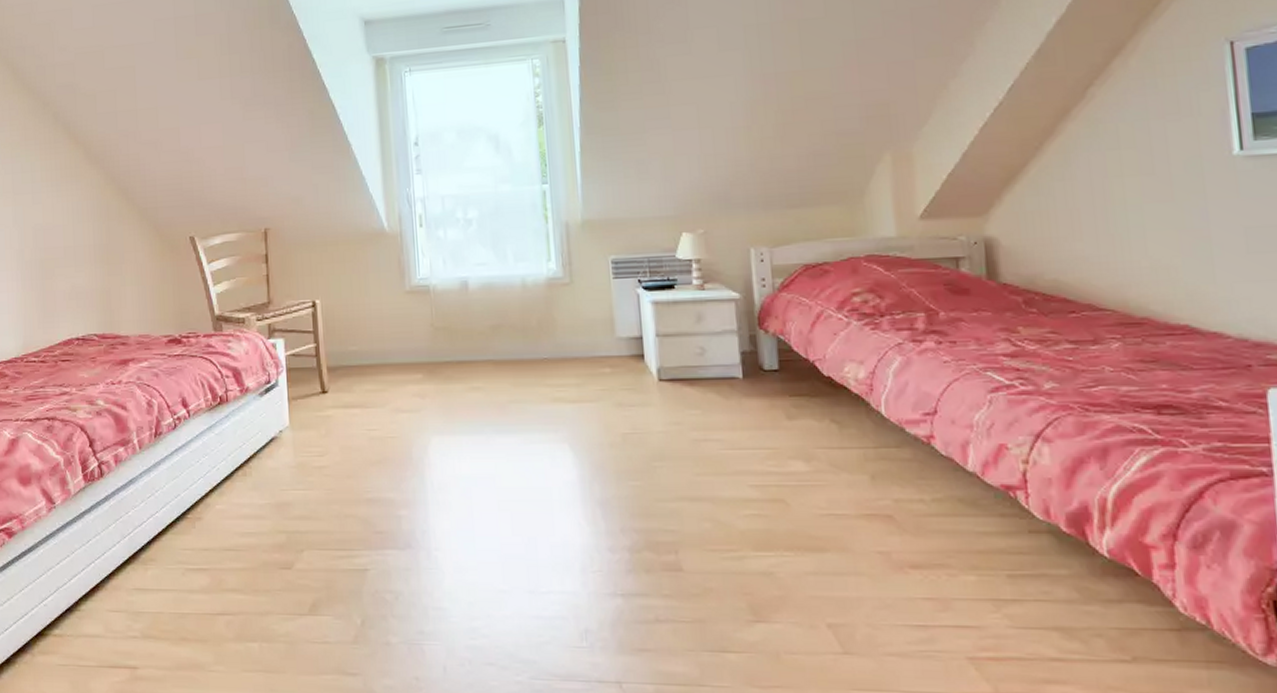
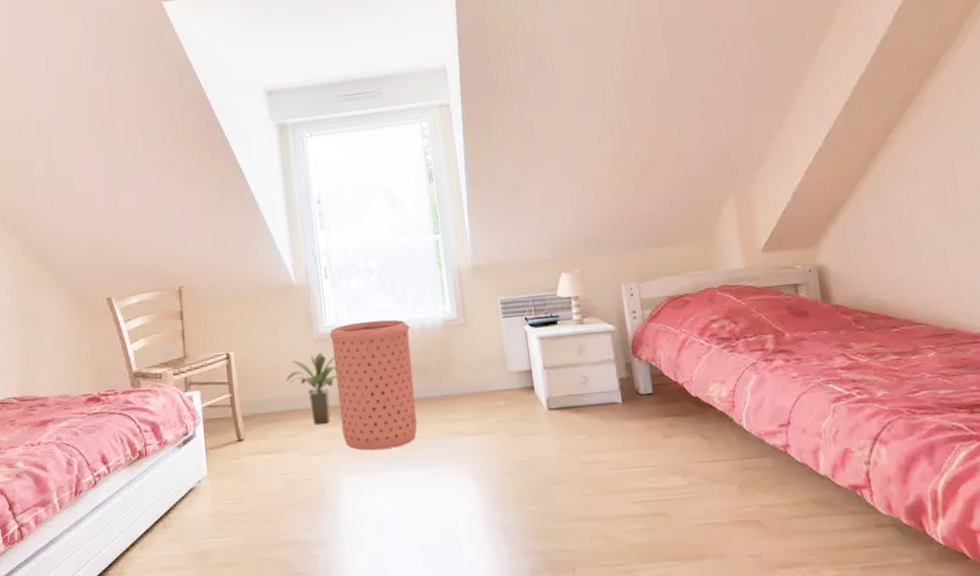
potted plant: none [374,305,430,381] -> present [286,352,338,424]
laundry basket: none [422,274,514,411] -> present [329,319,418,450]

